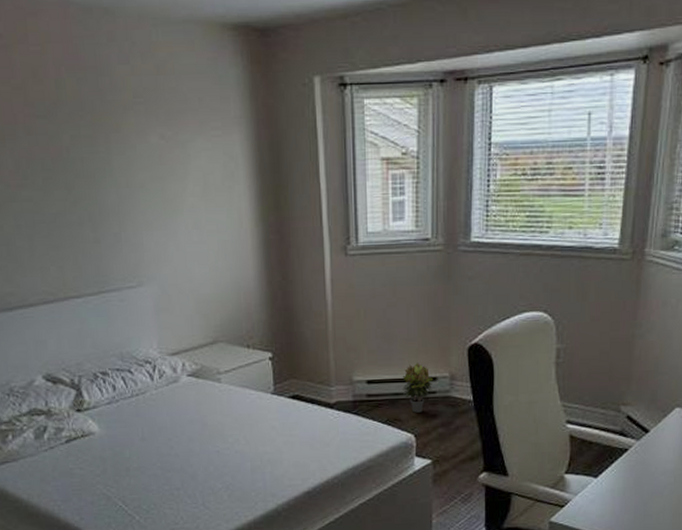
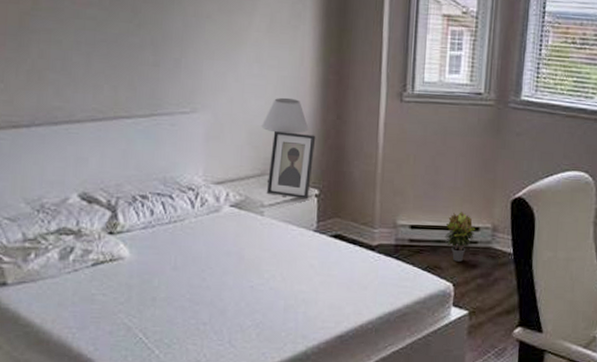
table lamp: none [207,262,255,348] -> present [261,97,309,181]
picture frame: none [220,297,264,363] -> present [267,131,316,200]

